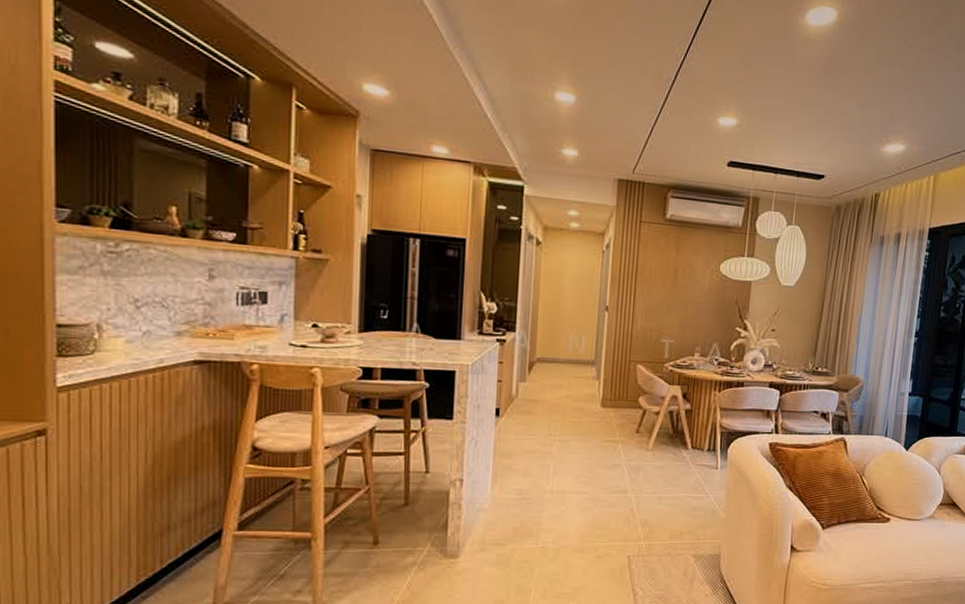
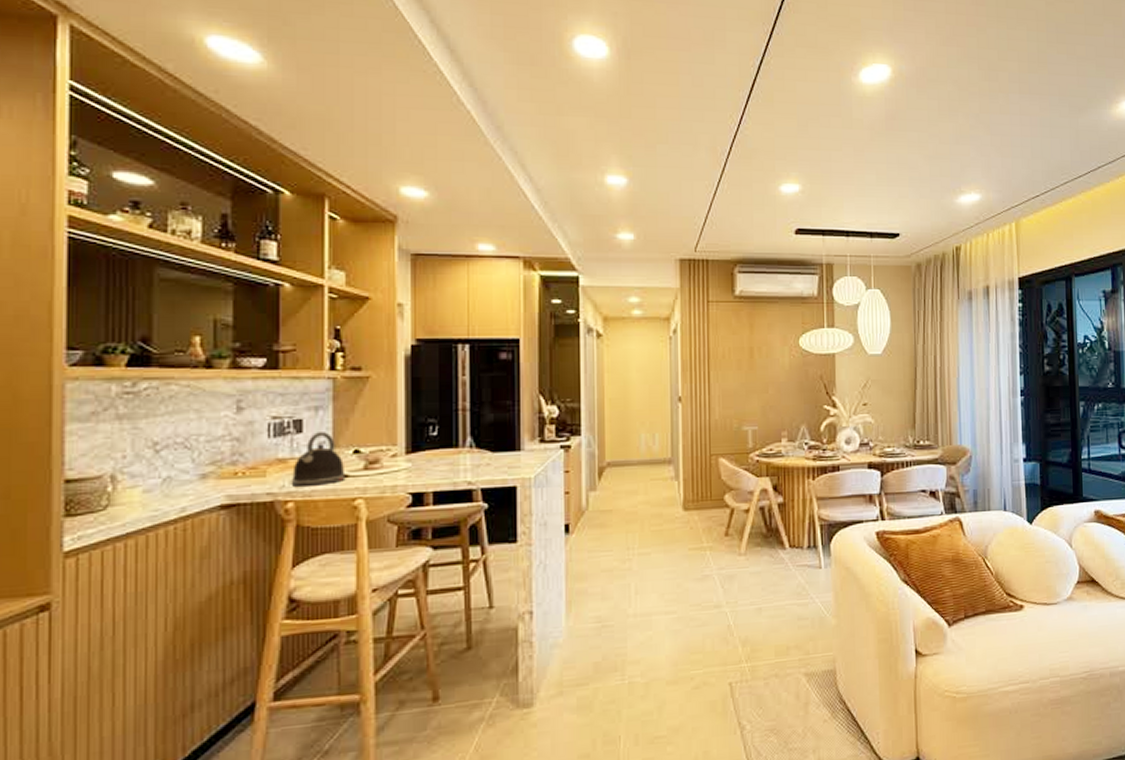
kettle: none [256,305,305,353] -> present [291,432,346,487]

